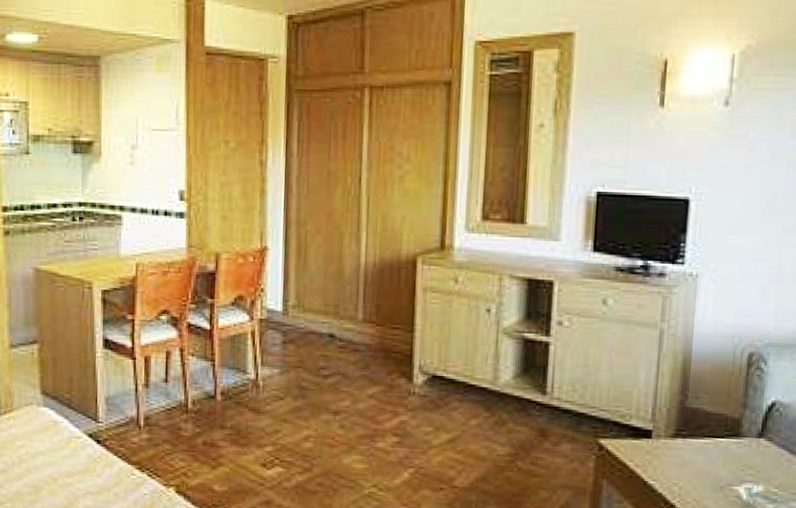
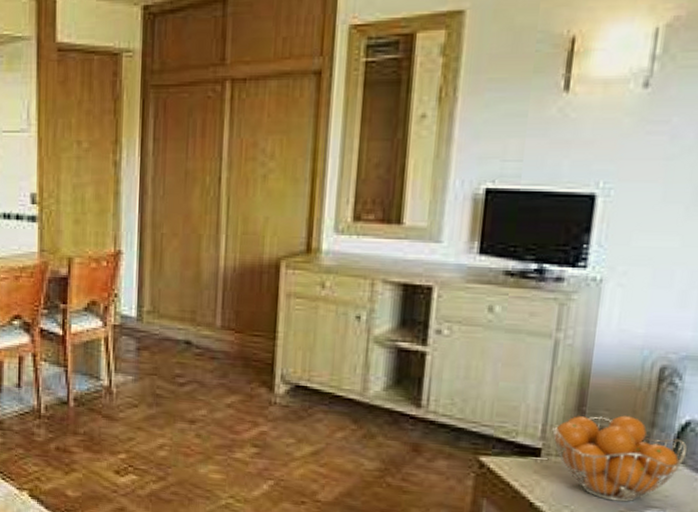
fruit basket: none [660,398,773,479] -> present [551,415,687,503]

